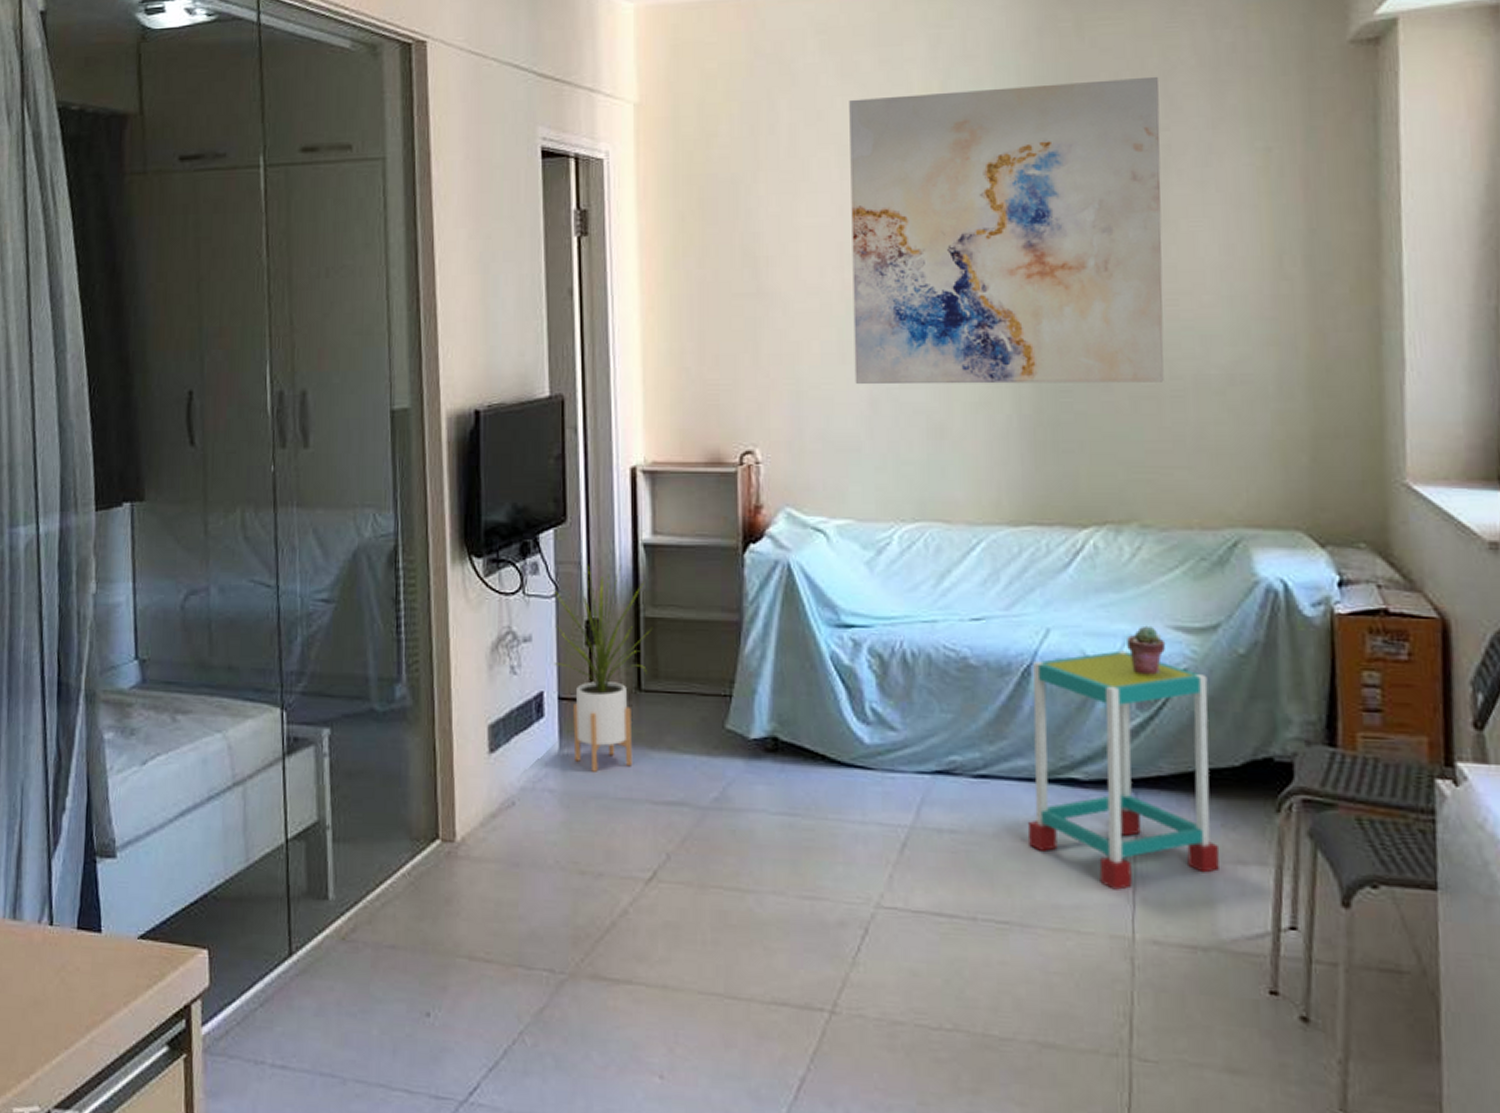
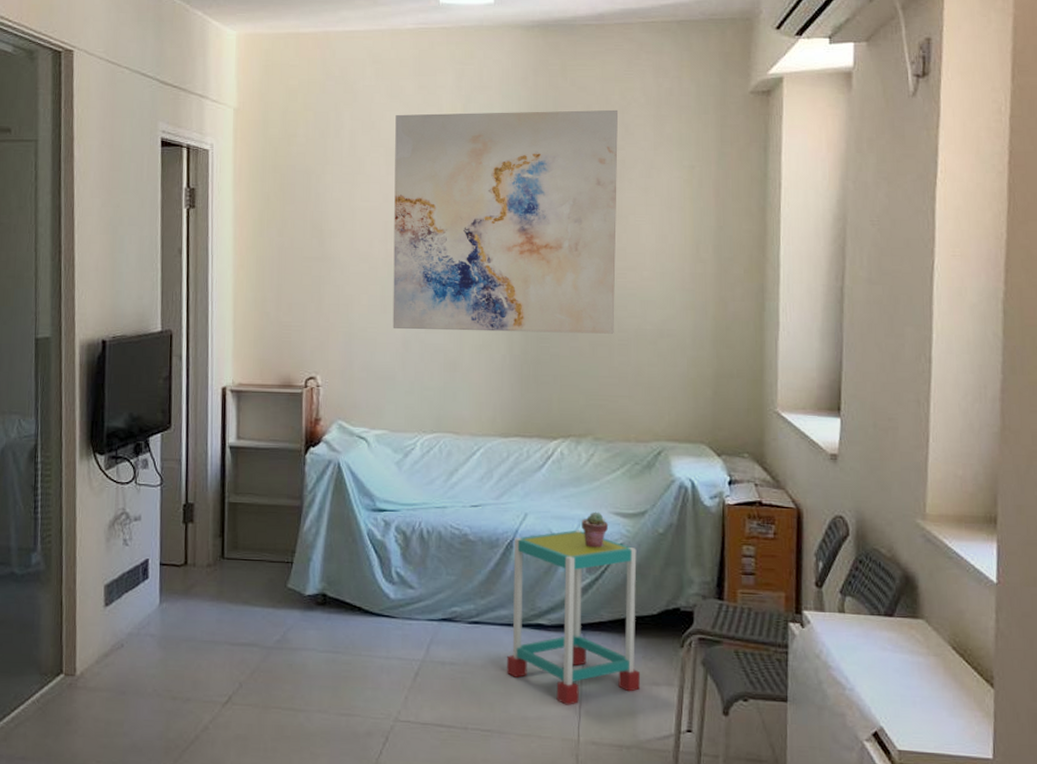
house plant: present [553,564,652,772] -> none [157,461,234,621]

